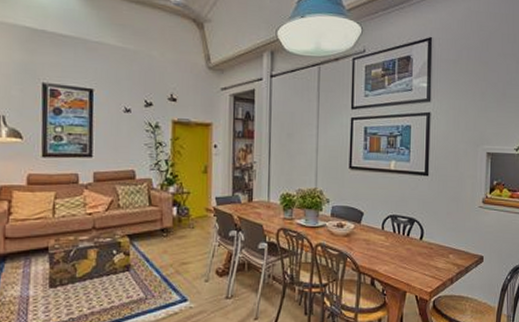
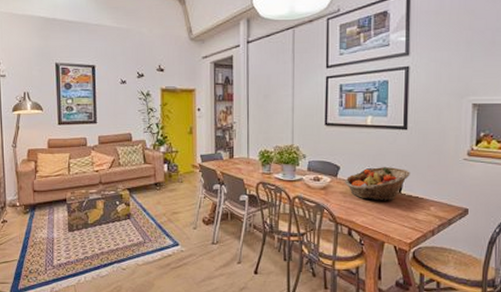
fruit basket: none [367,212,431,249] -> present [344,166,410,201]

